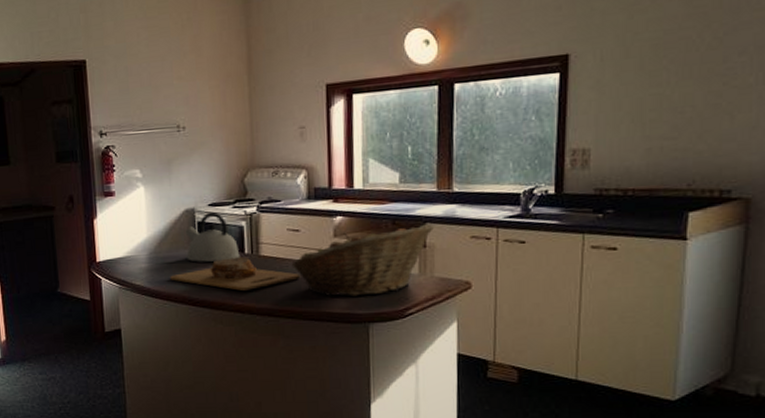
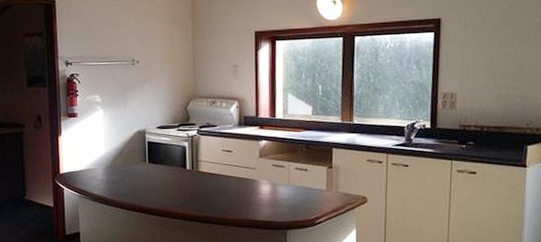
cutting board: present [170,256,301,291] -> none [123,171,232,201]
kettle: present [185,211,240,262] -> none [137,133,183,176]
fruit basket: present [291,222,435,297] -> none [225,148,339,207]

